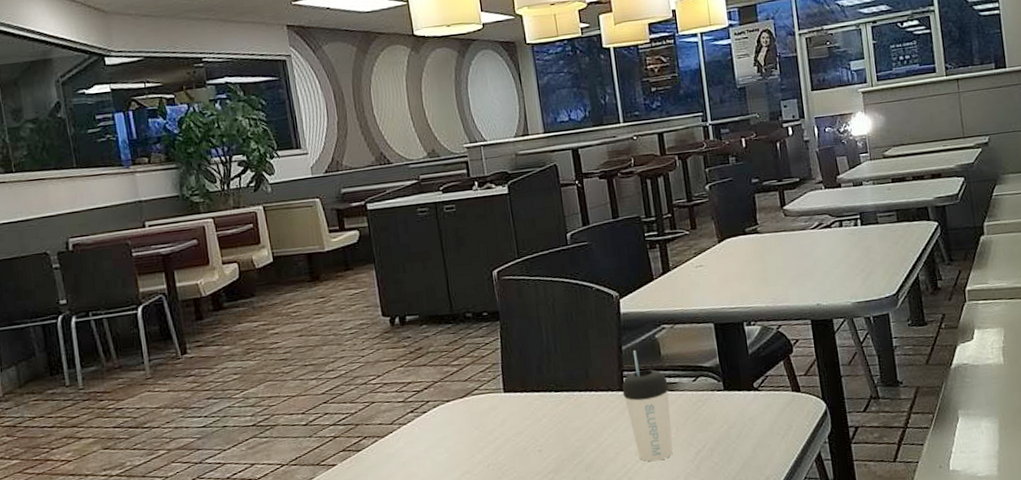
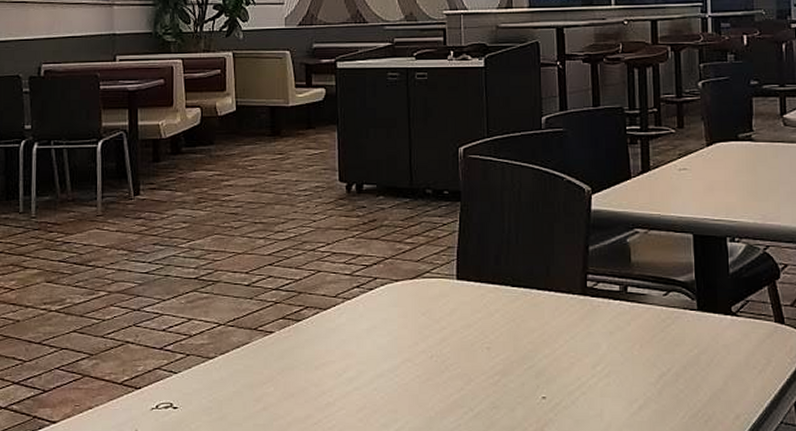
beverage cup: present [622,350,673,462] -> none [584,253,636,379]

